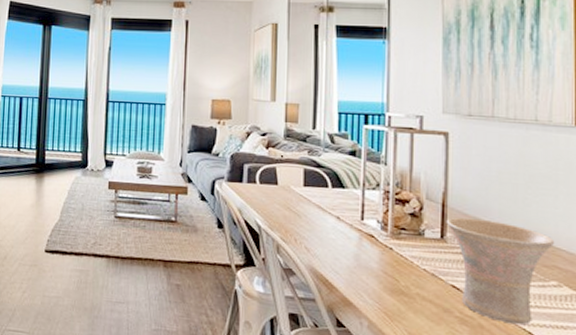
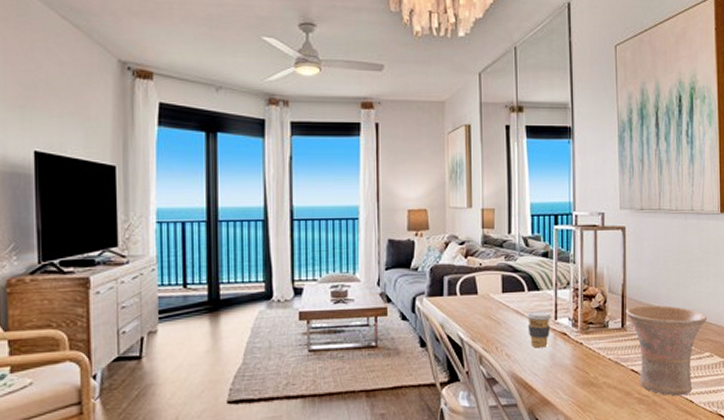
coffee cup: none [329,208,358,247] -> present [526,311,552,348]

